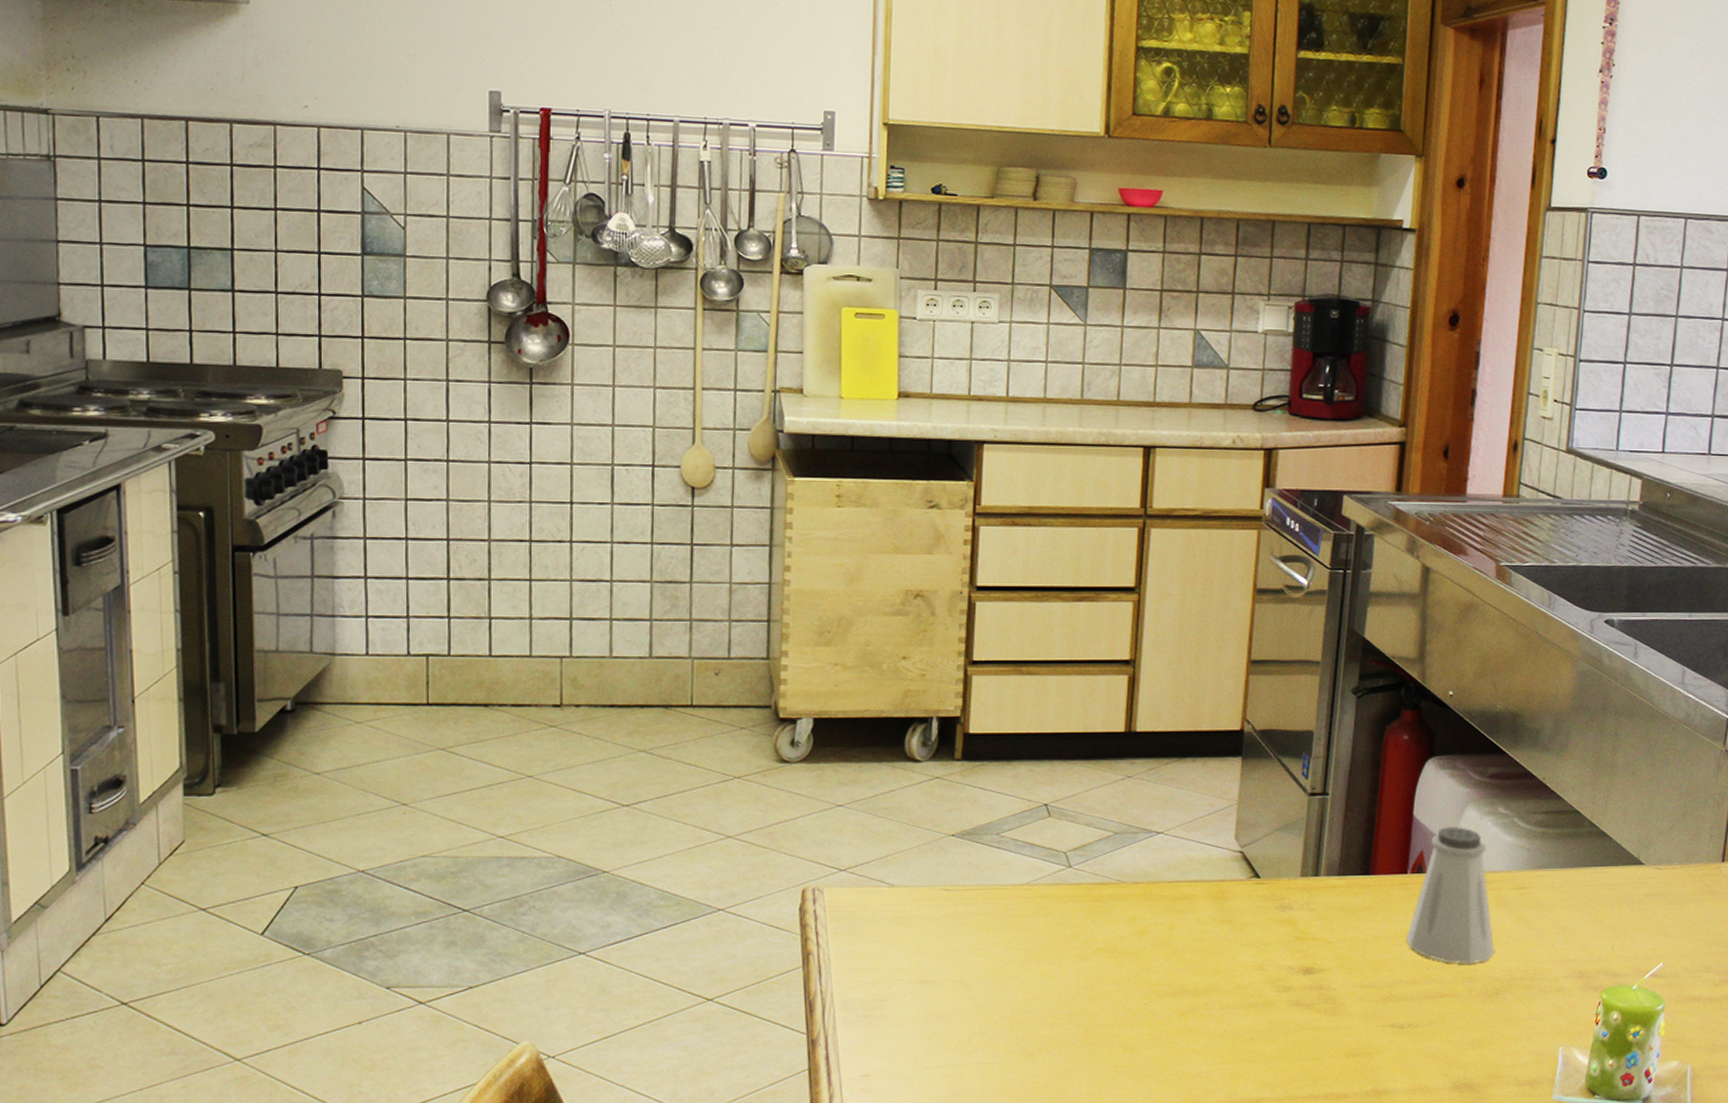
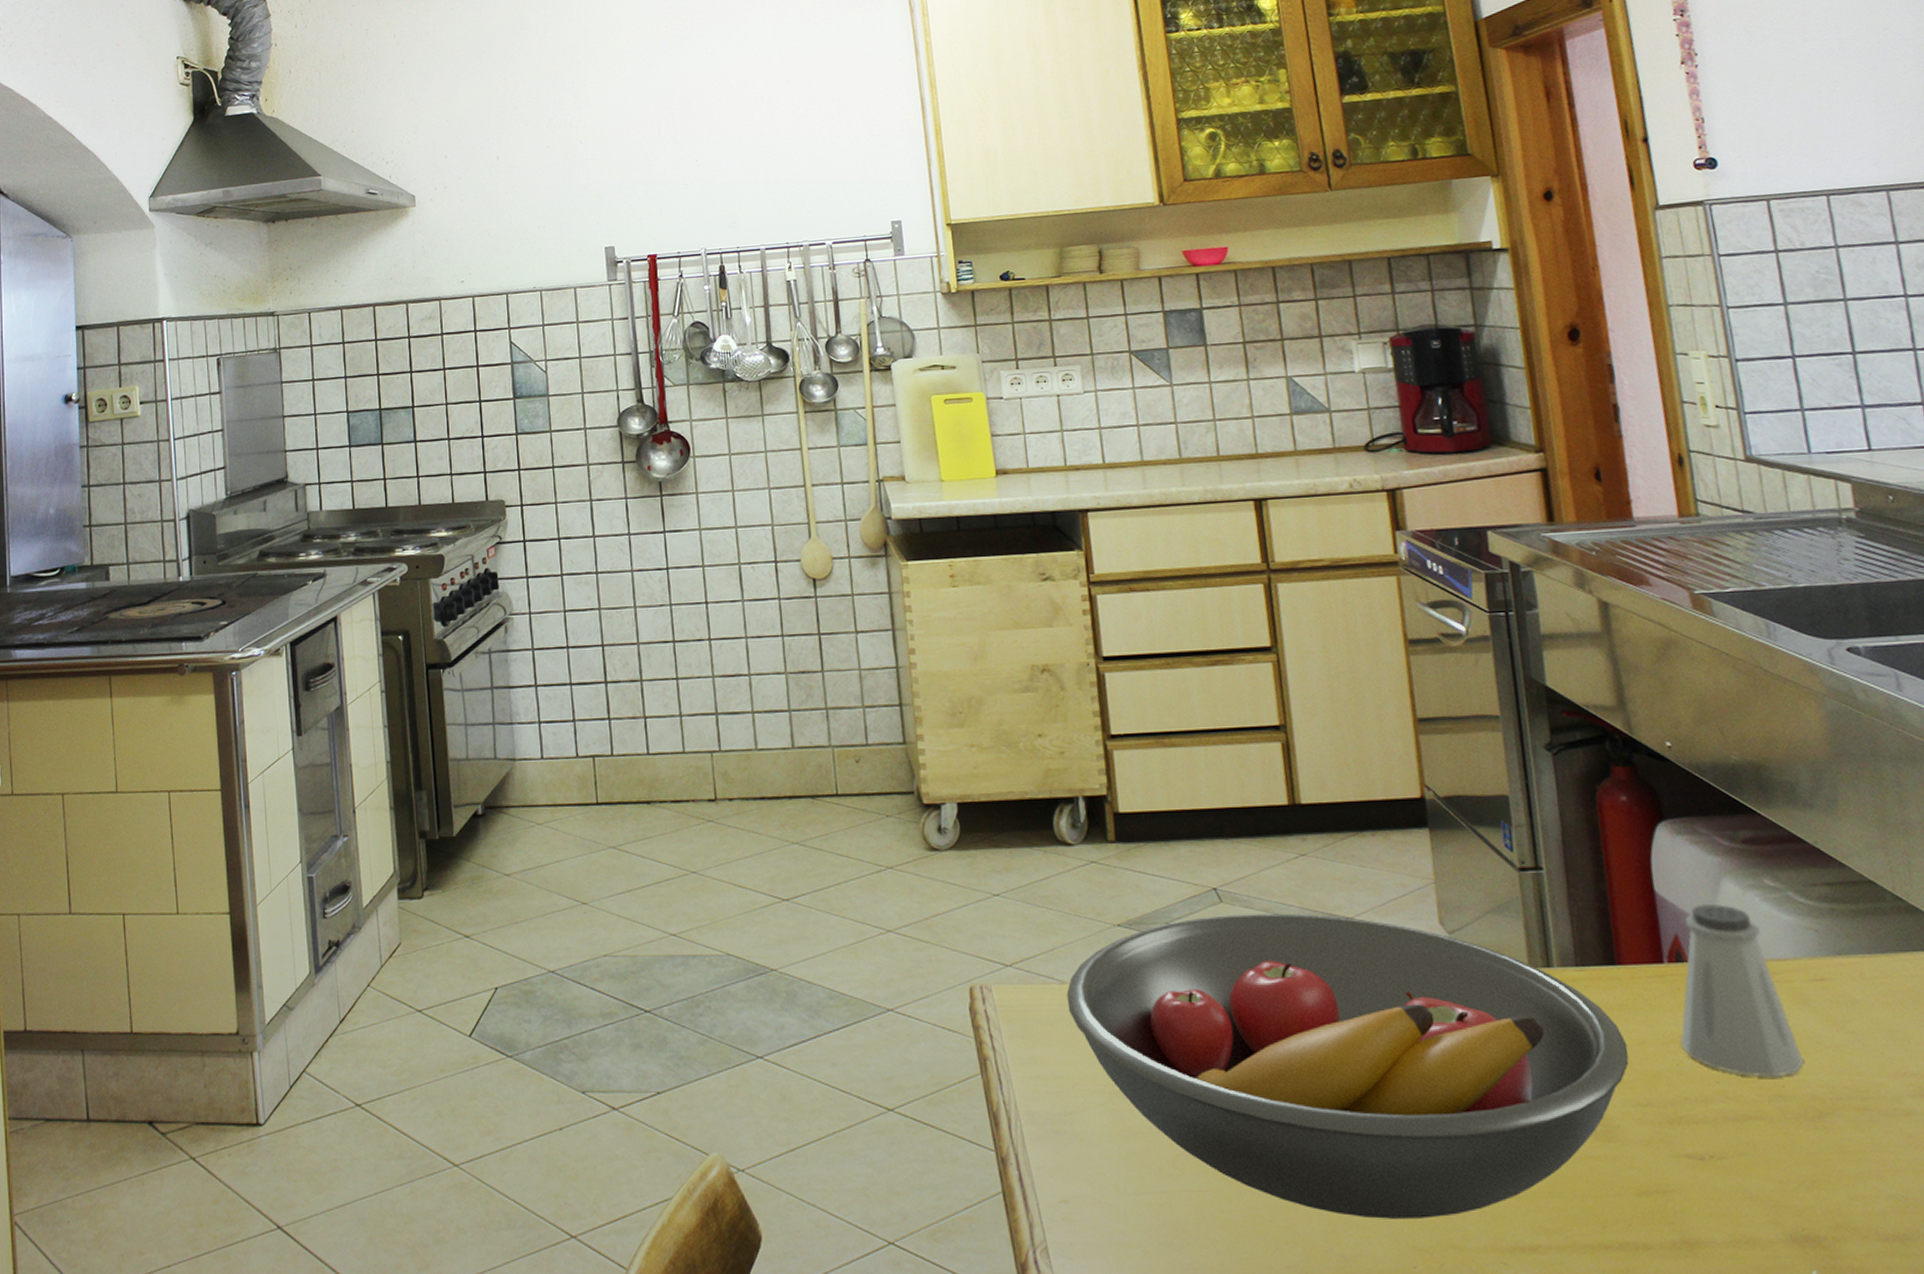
fruit bowl: none [894,827,1365,1082] -> present [1066,913,1629,1219]

